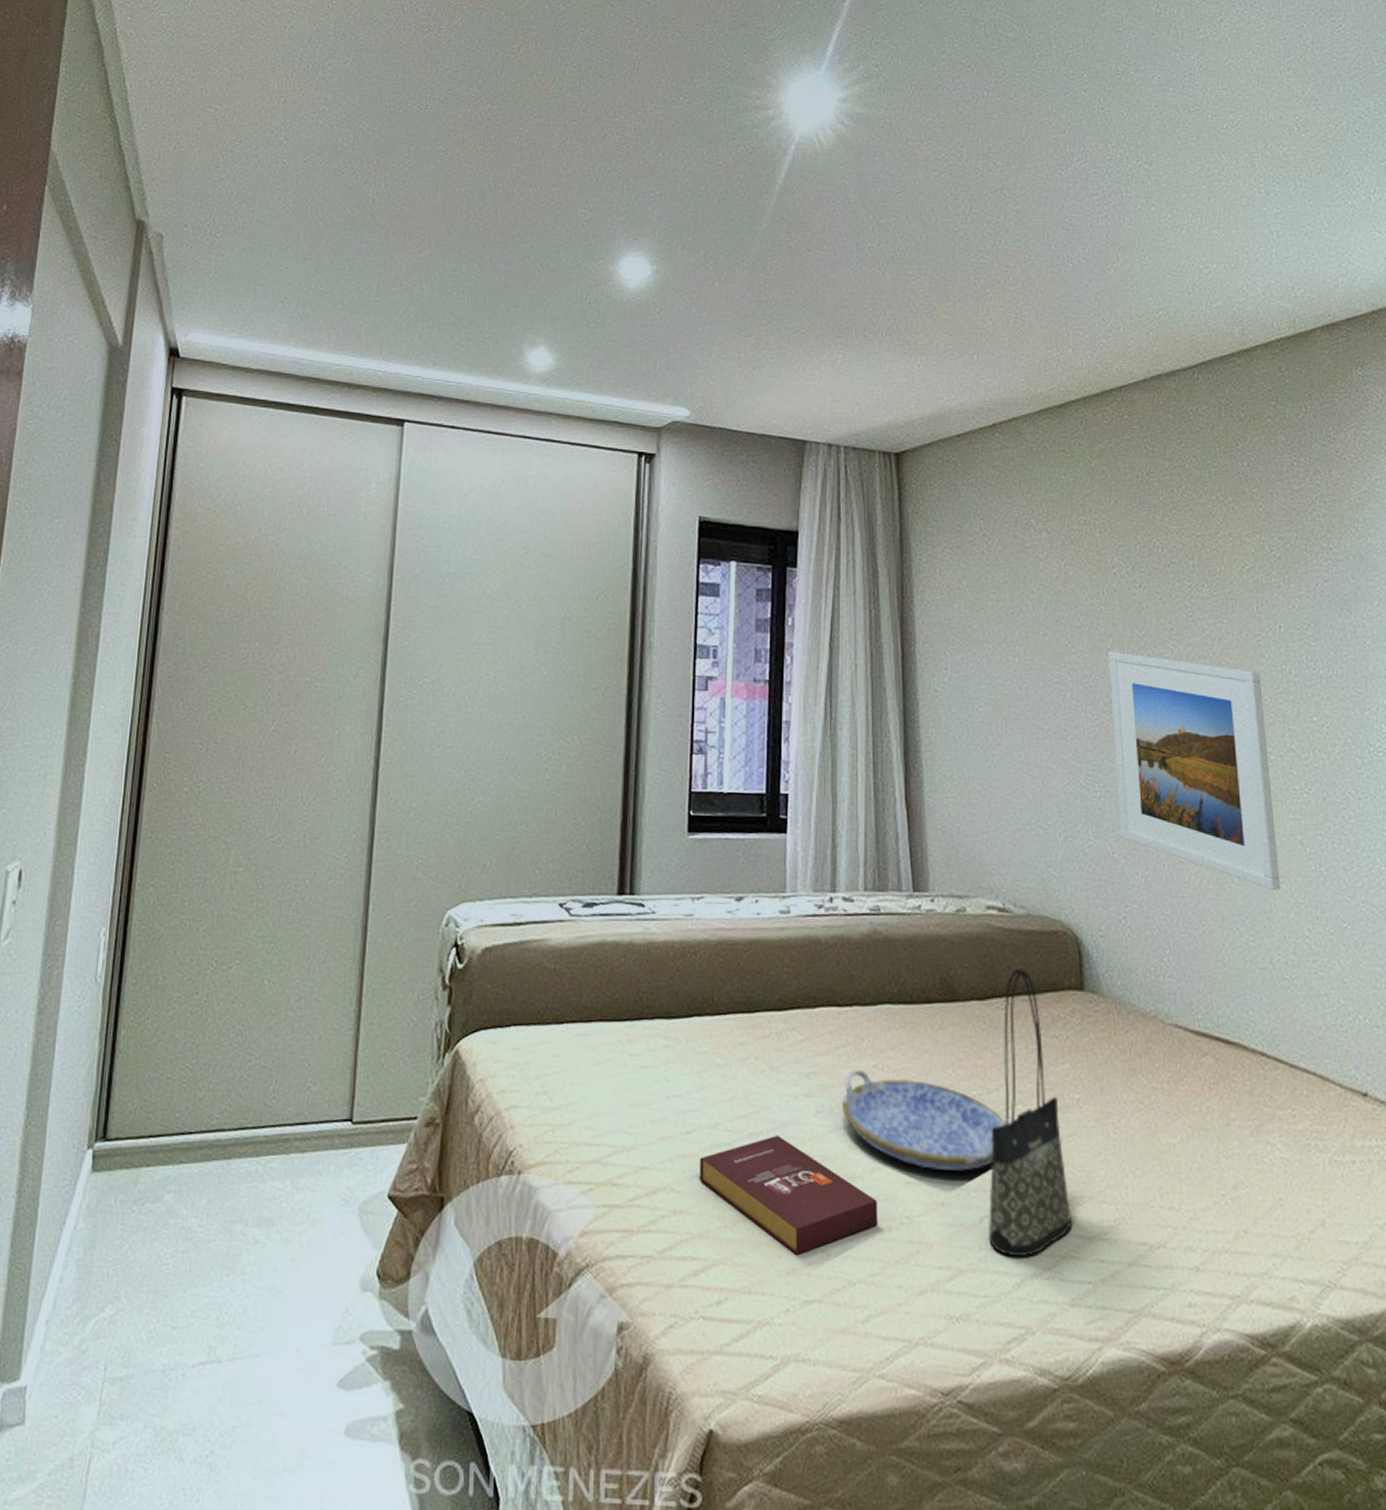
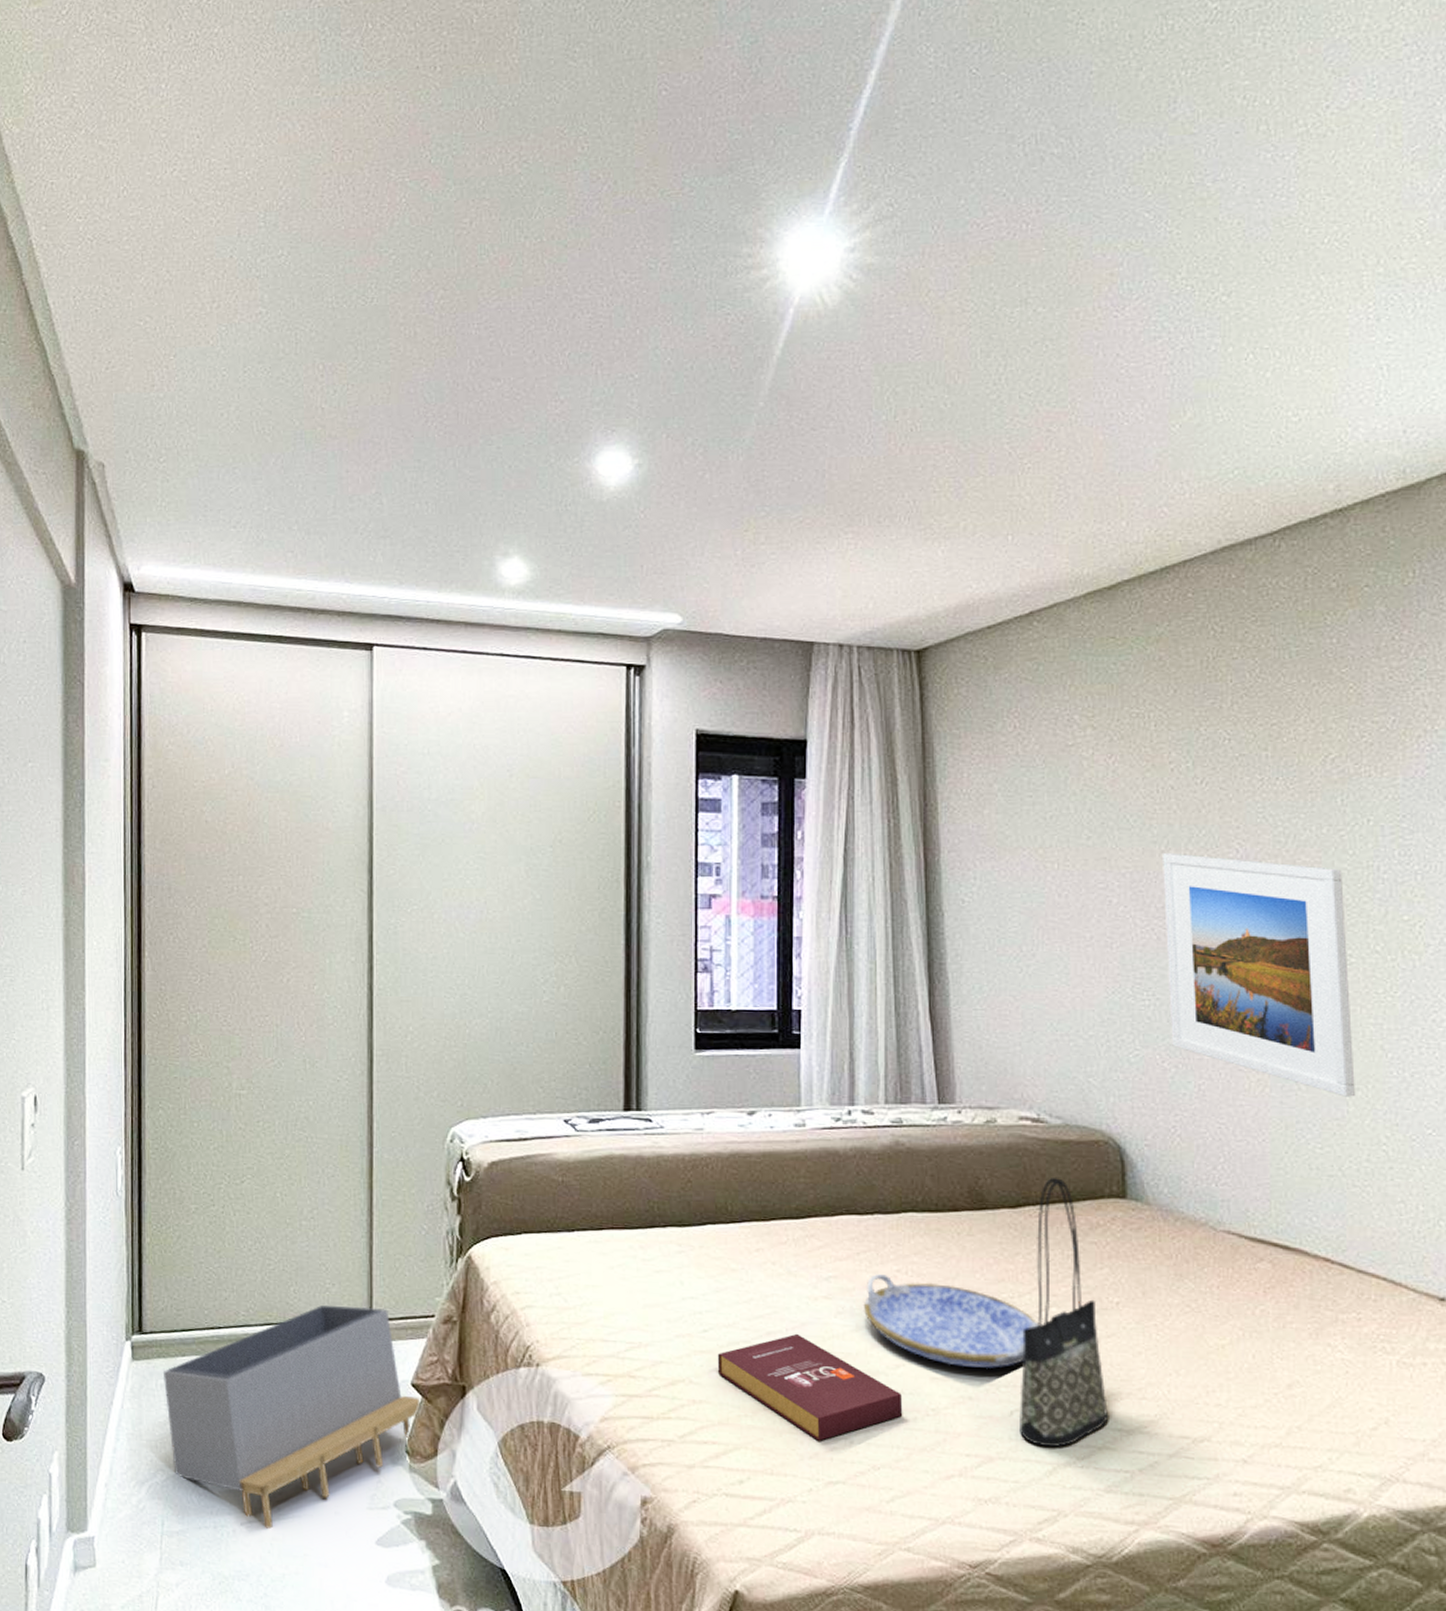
storage bin: none [123,1105,398,1371] -> present [164,1304,422,1529]

